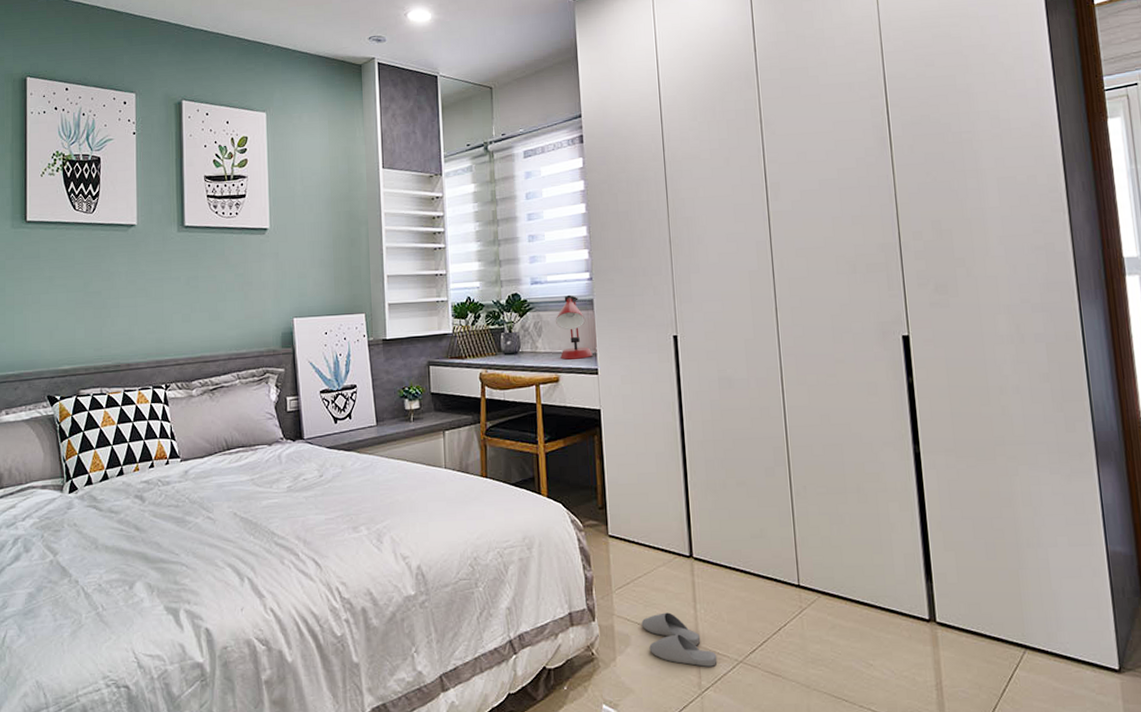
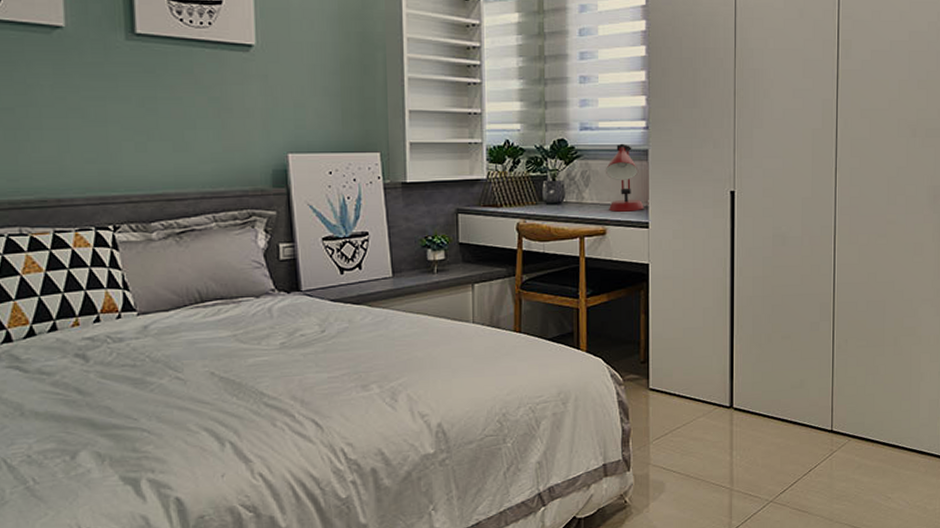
slippers: present [641,612,718,667] -> none [677,460,749,508]

